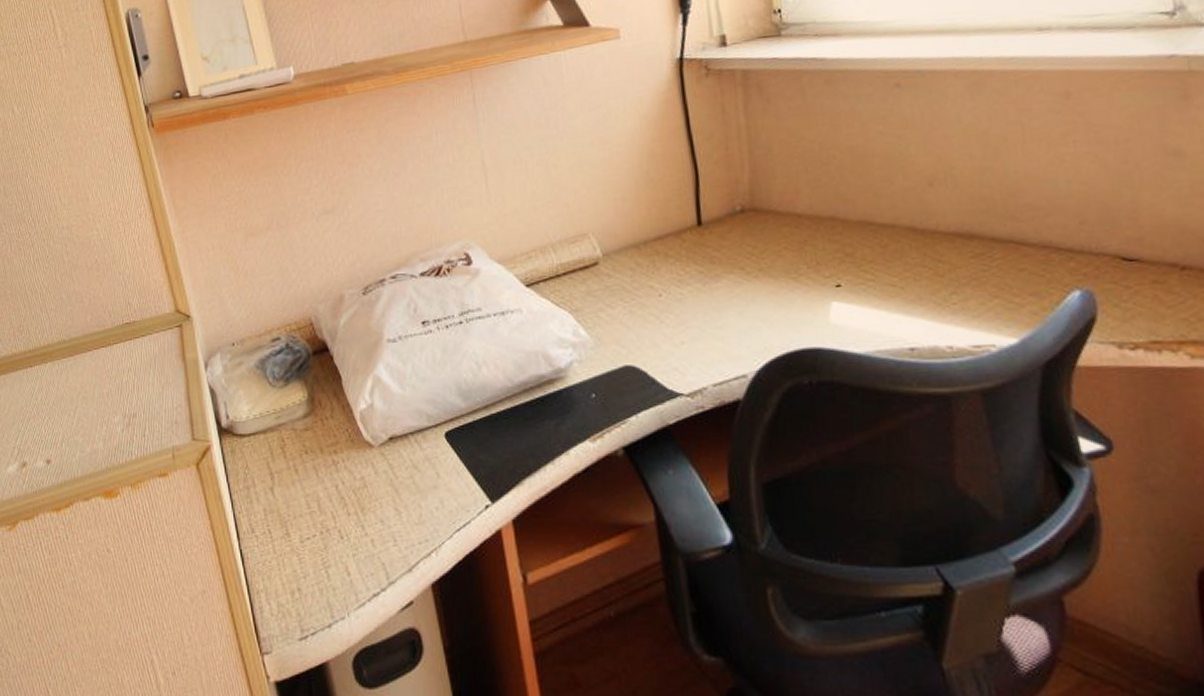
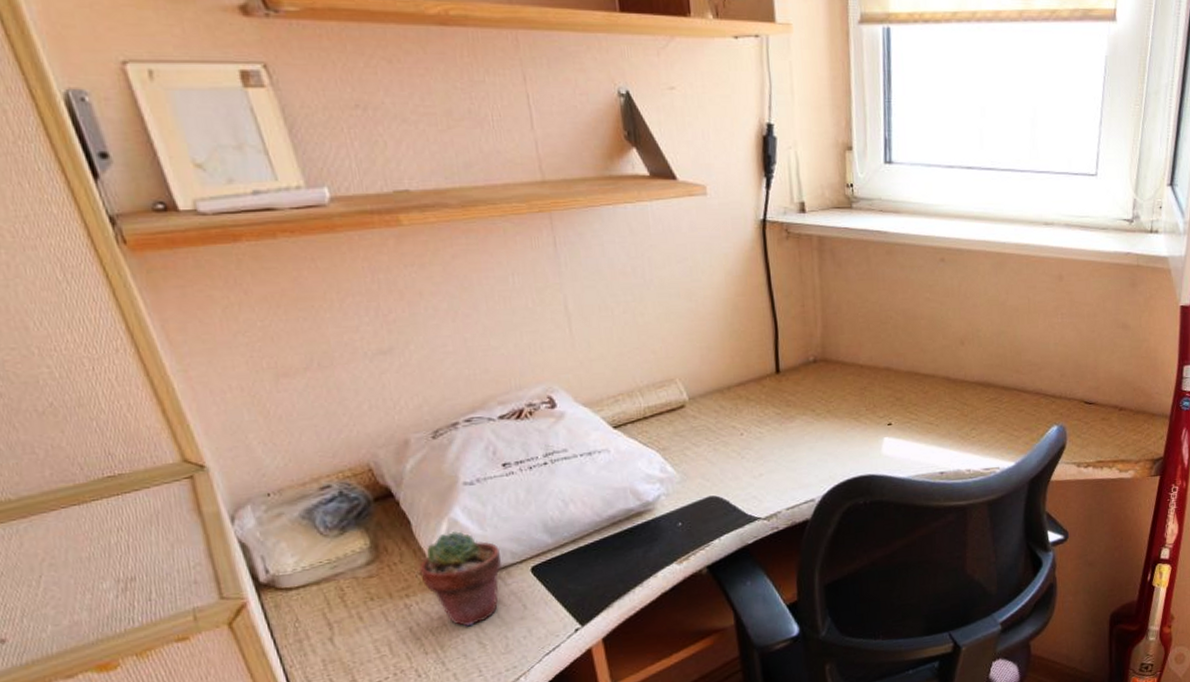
potted succulent: none [345,388,419,491] -> present [418,530,502,627]

